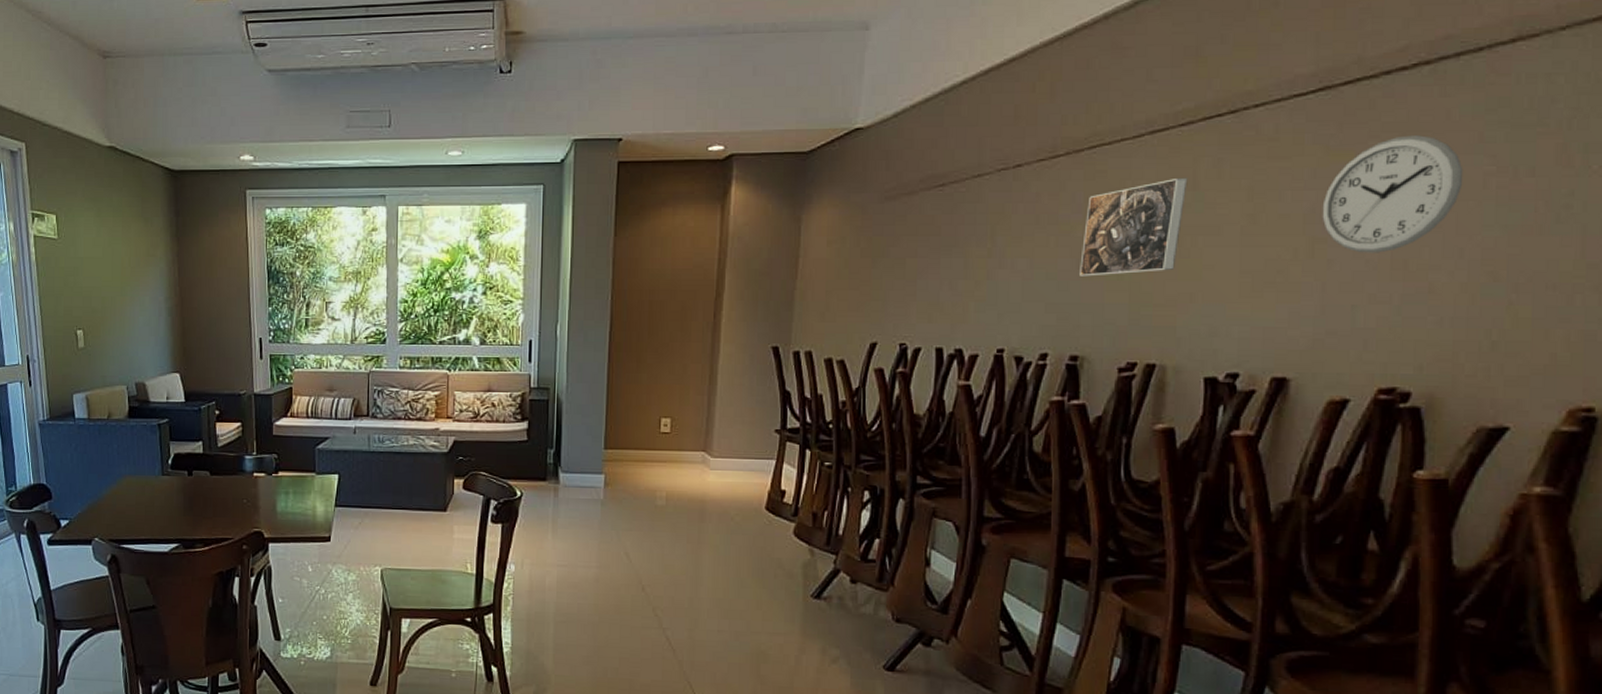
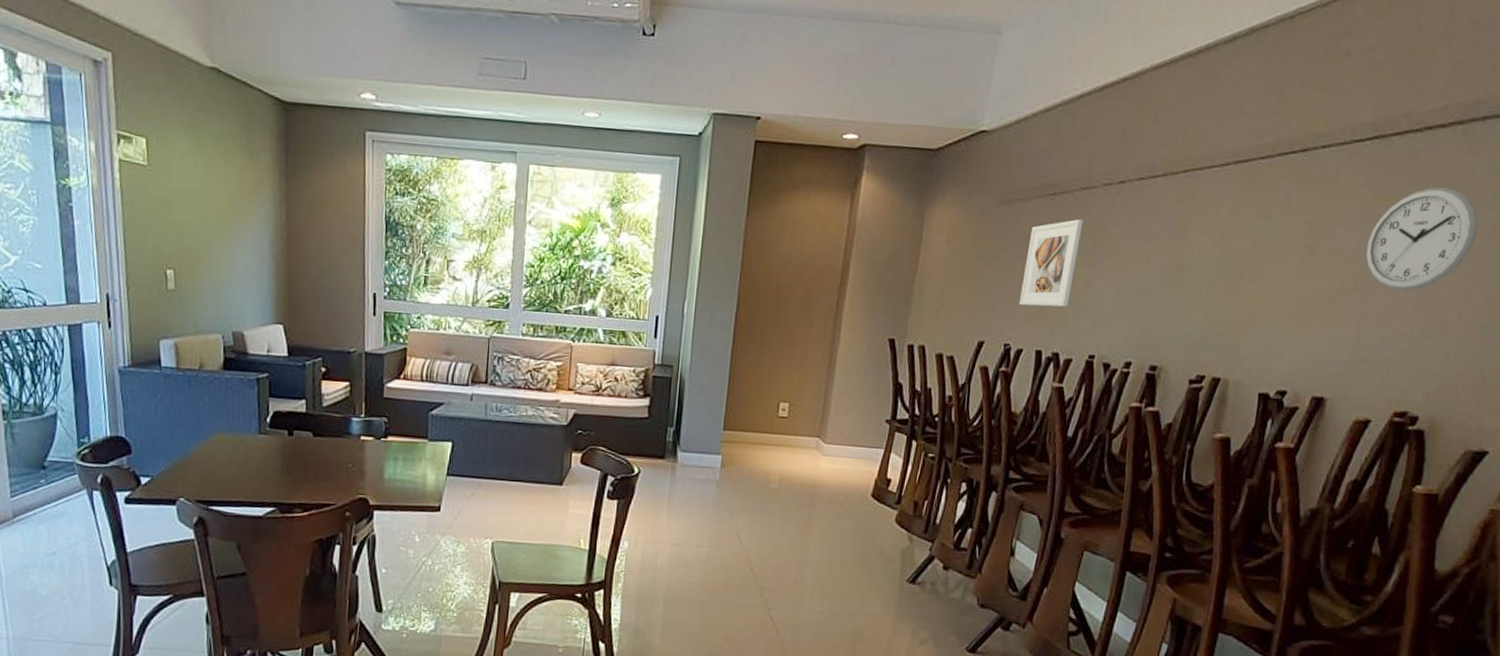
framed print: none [912,208,978,302] -> present [1018,219,1083,307]
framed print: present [1080,177,1188,277] -> none [1165,206,1262,293]

